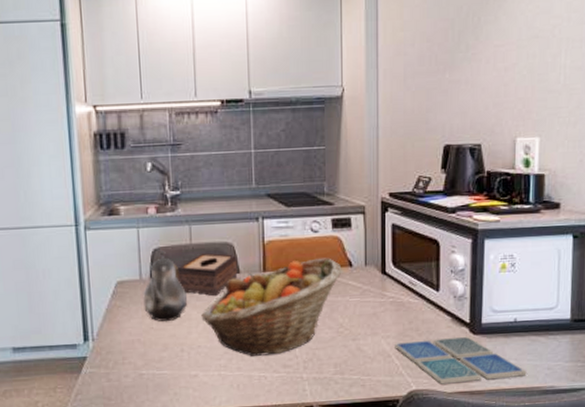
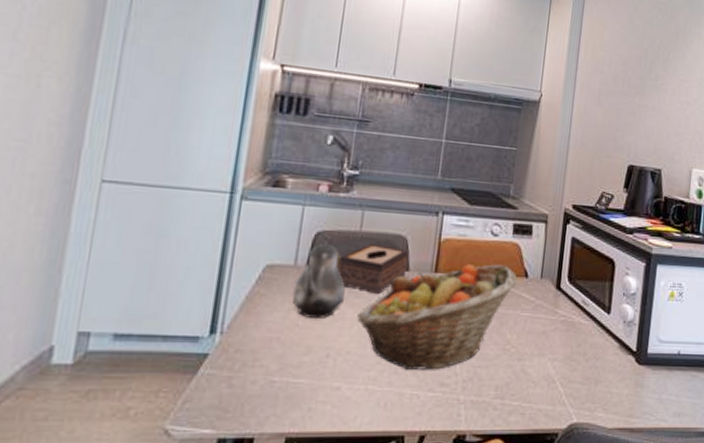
drink coaster: present [395,336,527,384] -> none [560,365,686,418]

